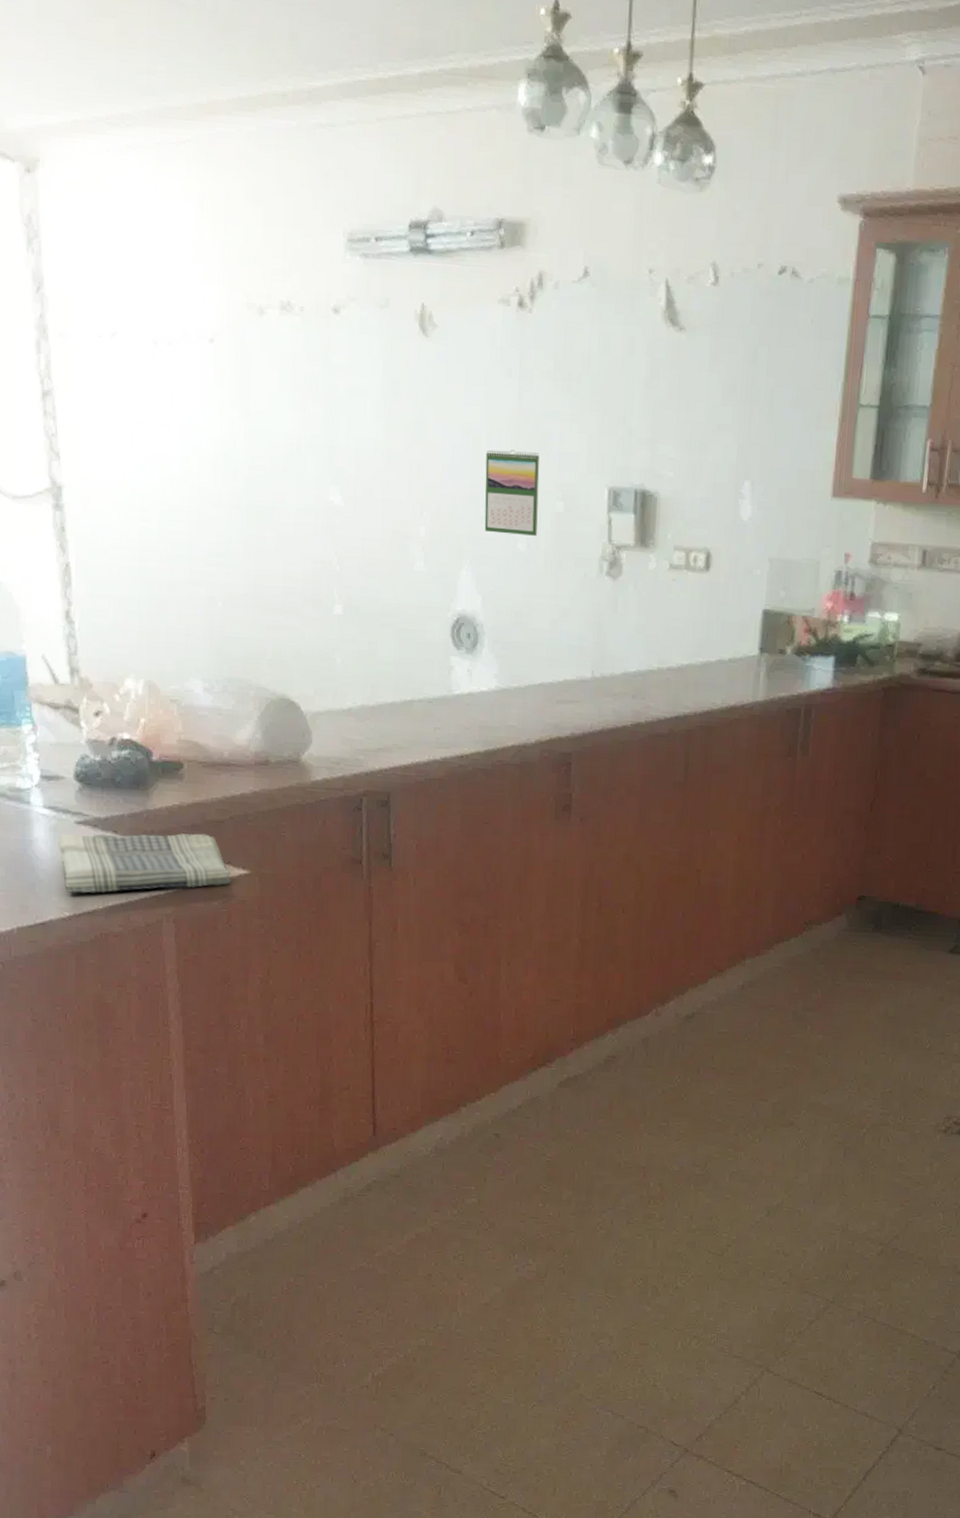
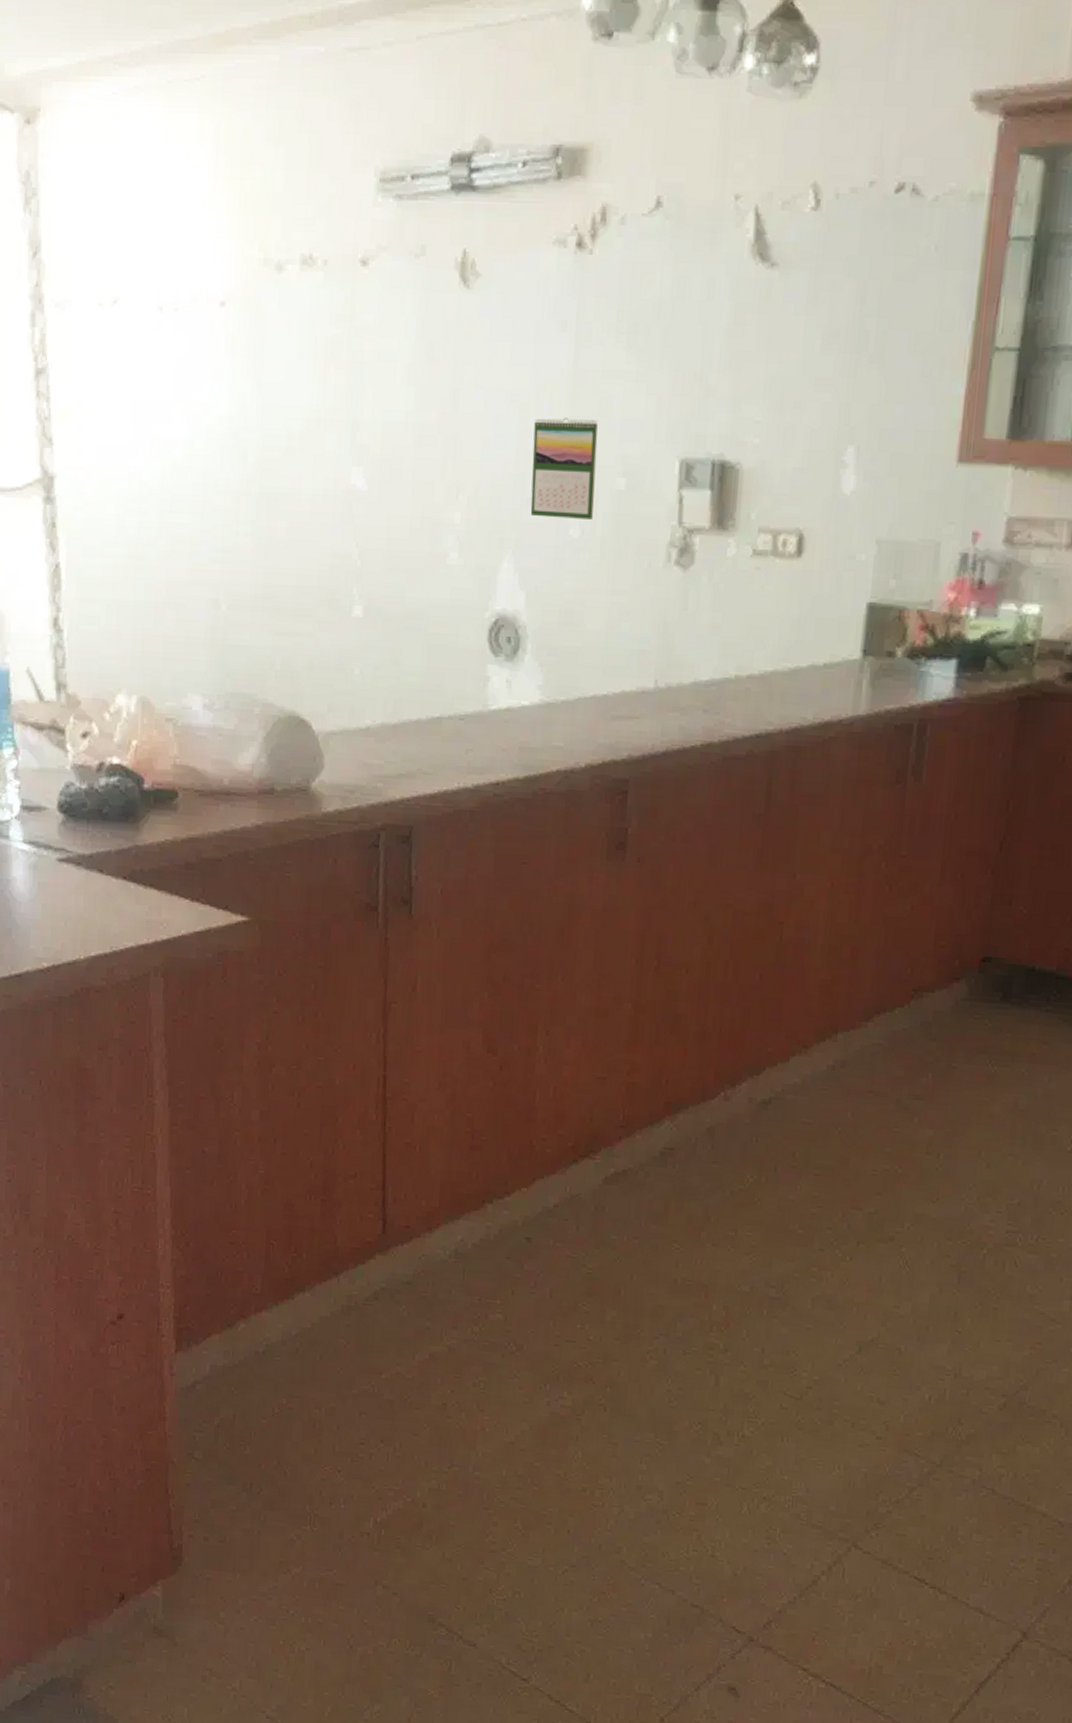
dish towel: present [59,833,231,894] -> none [38,872,228,942]

